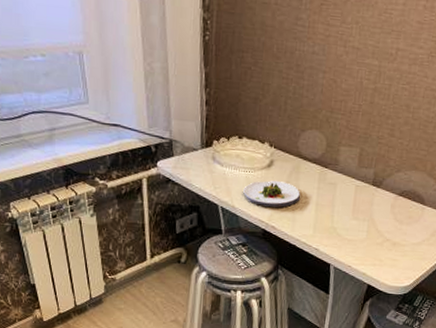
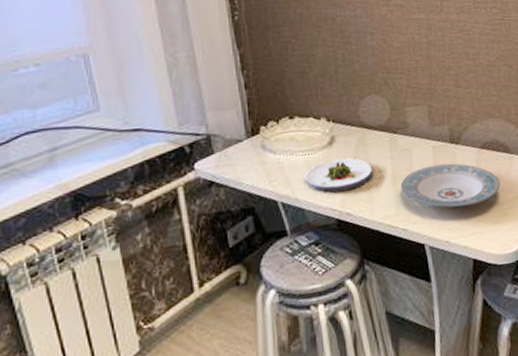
plate: none [320,201,408,241] -> present [400,163,500,208]

